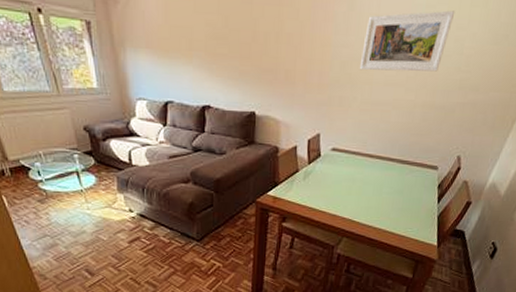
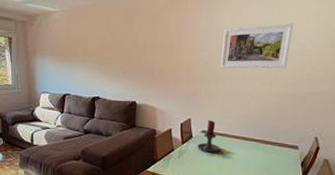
candle holder: none [325,136,352,174] -> present [197,120,220,153]

